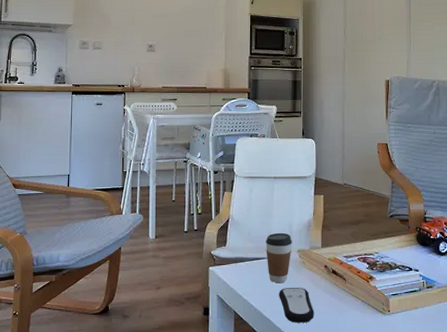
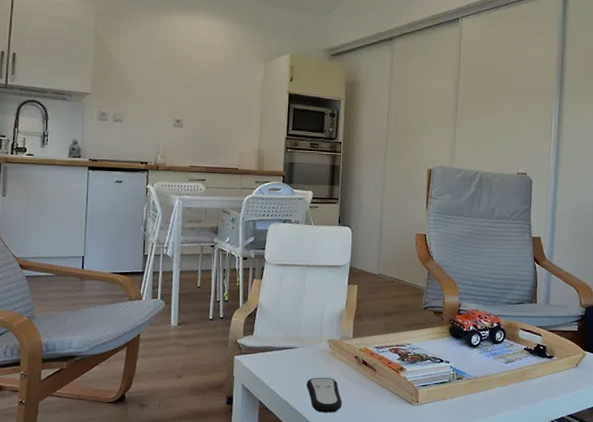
coffee cup: present [266,232,292,283] -> none [295,322,323,373]

